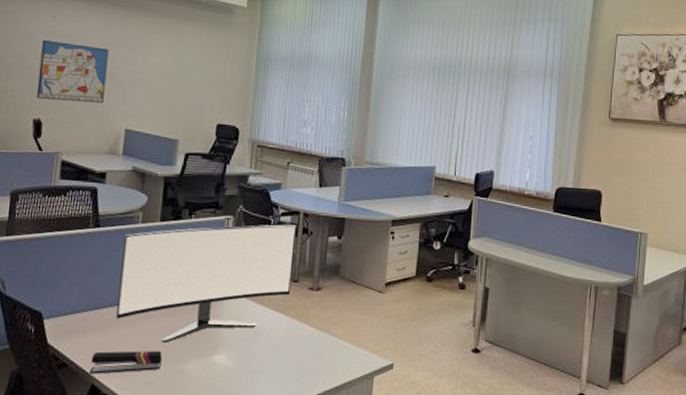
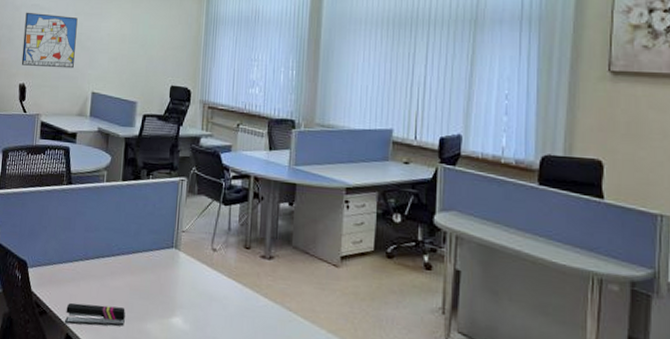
monitor: present [116,224,297,343] -> none [86,187,248,300]

